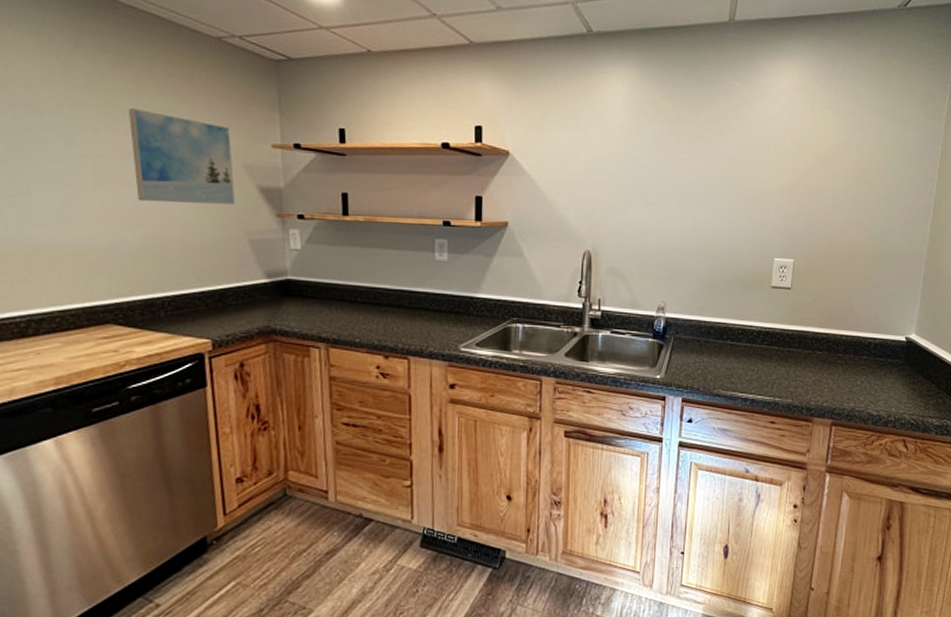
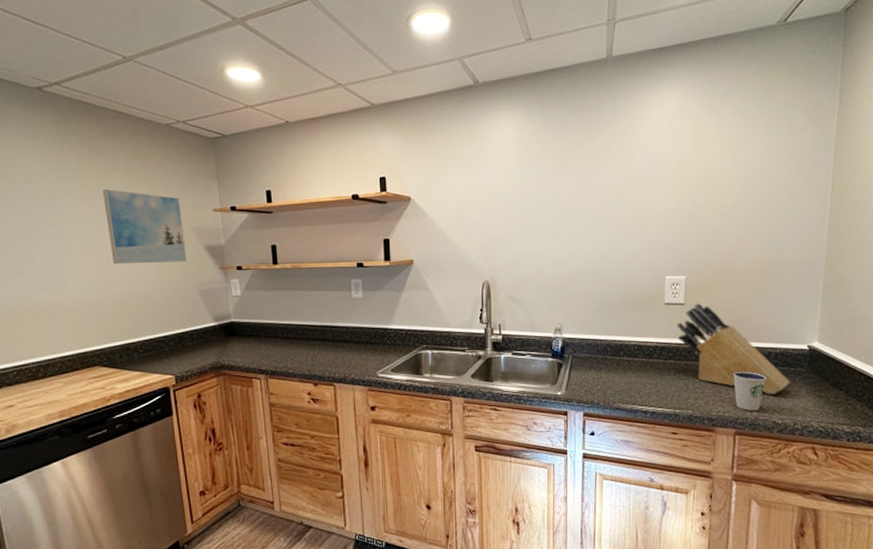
knife block: none [782,288,887,385] -> present [677,303,790,394]
dixie cup: none [833,360,865,401] -> present [733,371,767,411]

